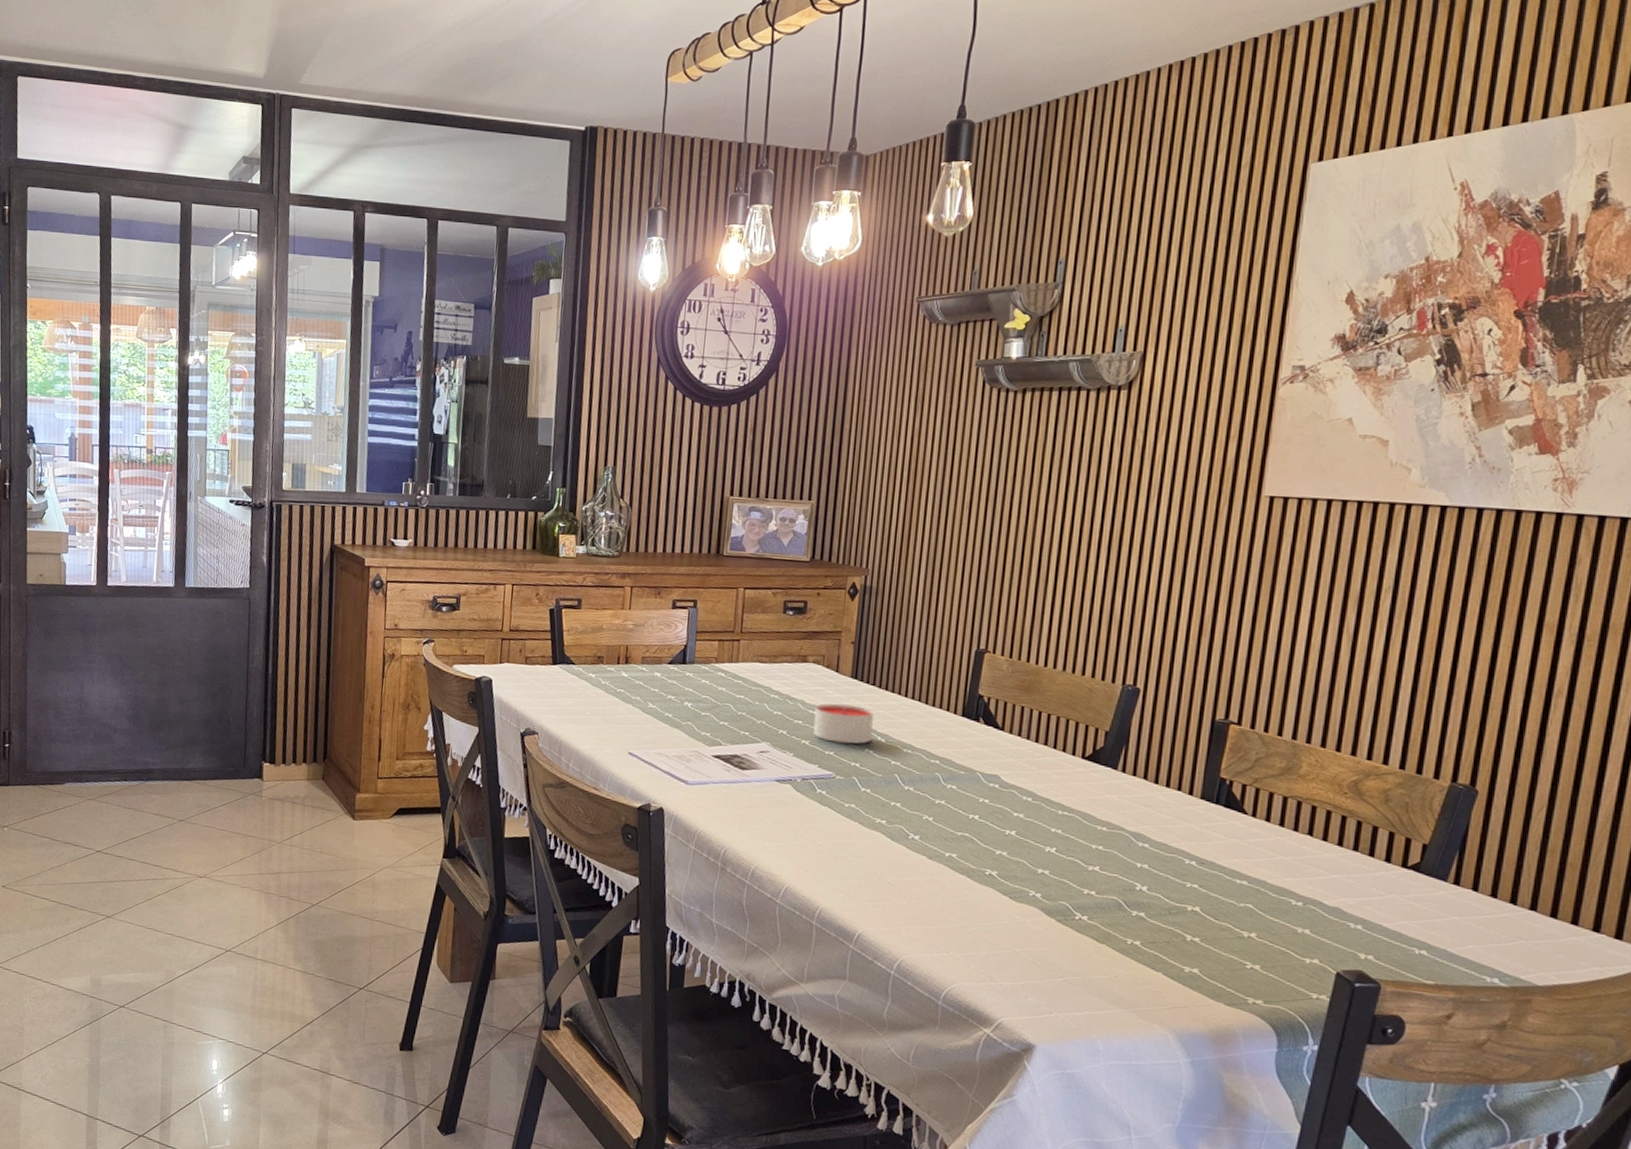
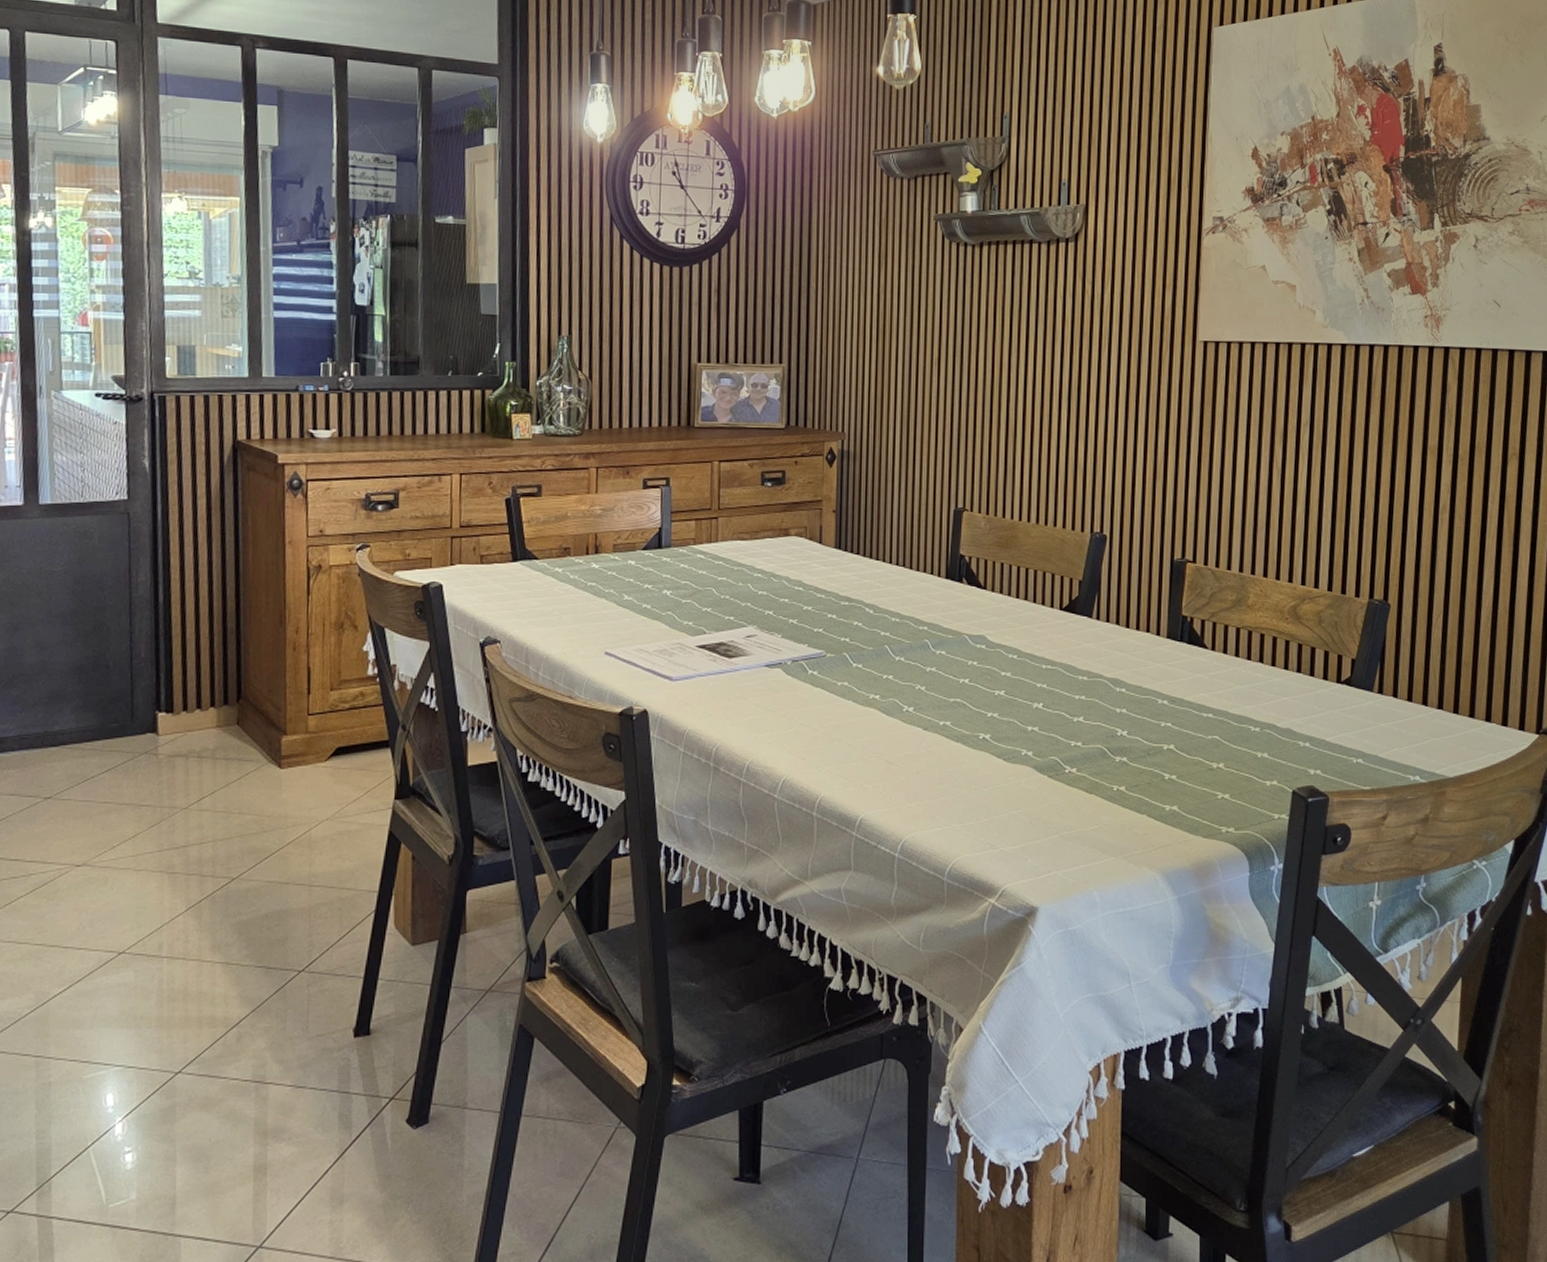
candle: present [813,703,874,744] -> none [800,577,860,619]

